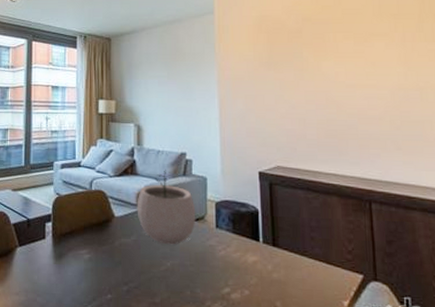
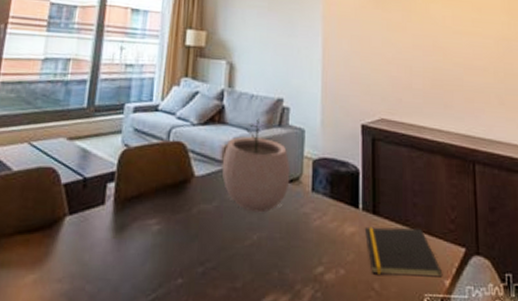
notepad: none [265,256,342,299] -> present [364,226,443,277]

